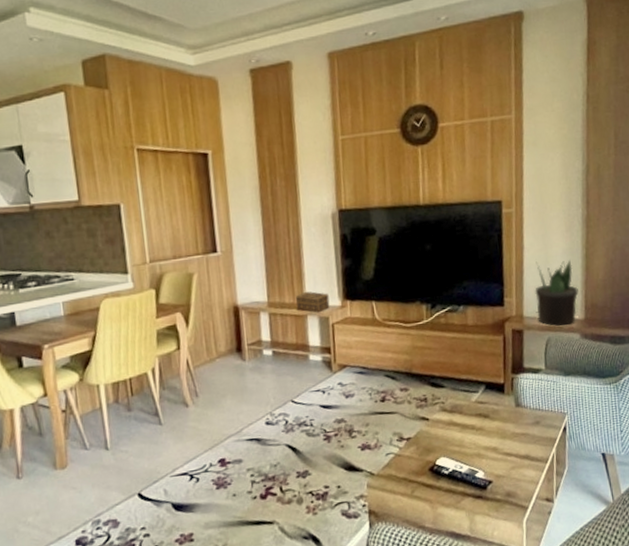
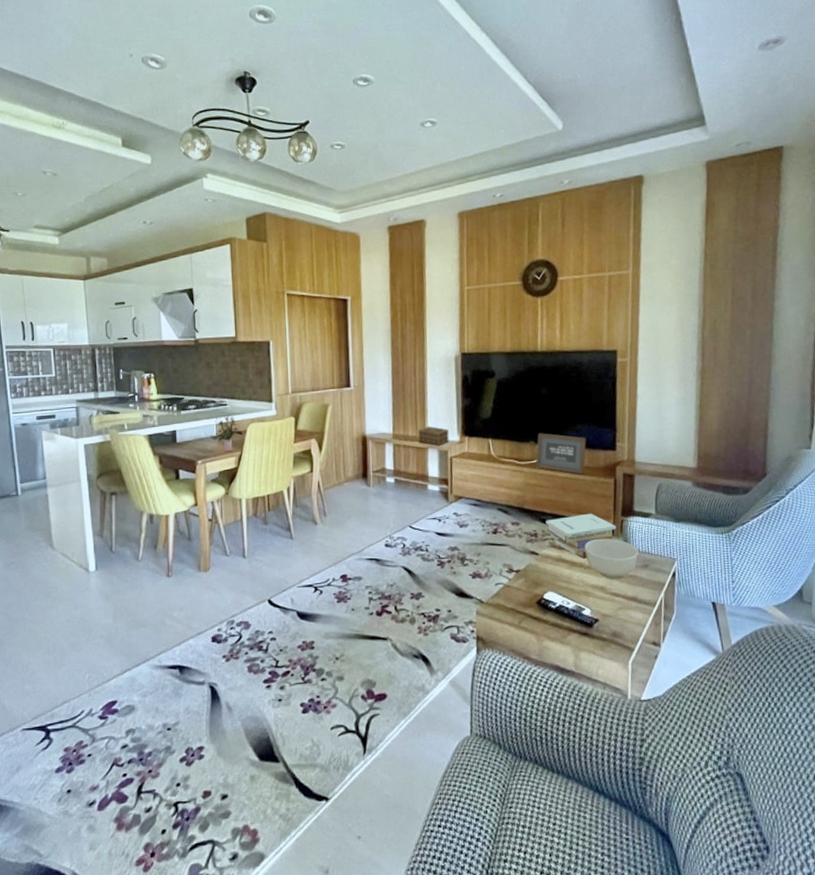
bouquet: none [56,291,96,333] -> present [210,415,243,452]
picture frame: none [422,292,474,334] -> present [536,433,587,475]
books: none [435,372,507,420] -> present [546,513,617,559]
bowl: none [475,397,530,439] -> present [584,538,638,579]
planter: present [535,260,579,327] -> none [647,409,692,474]

